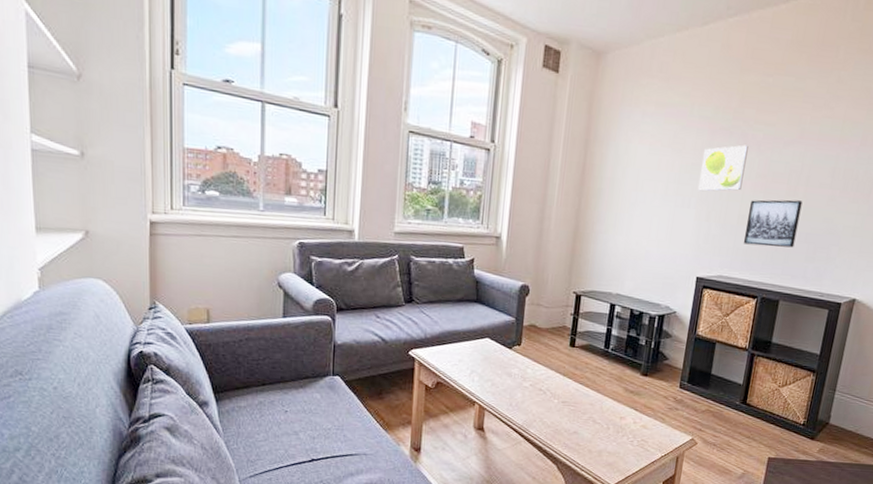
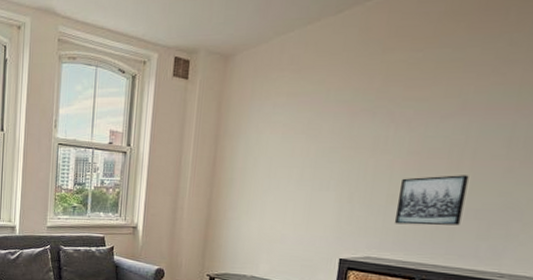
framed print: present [697,144,749,192] -> none [337,123,396,174]

